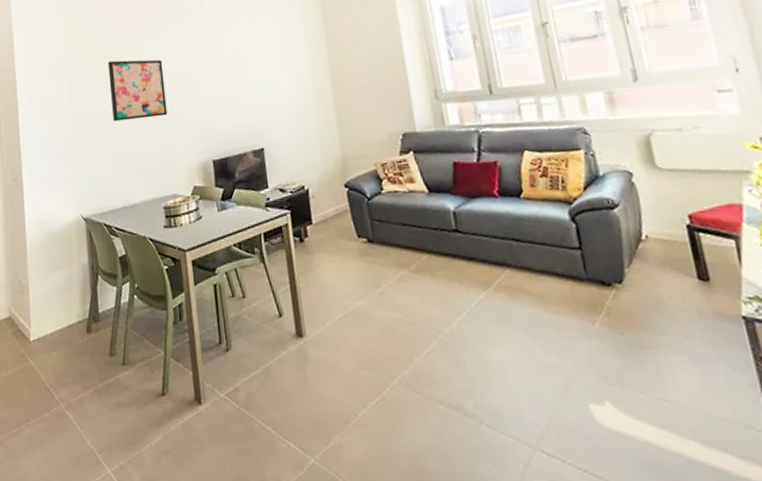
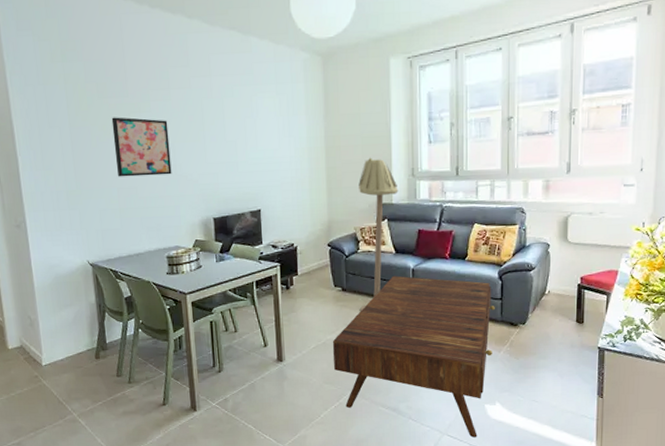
coffee table: none [364,220,587,457] -> present [333,275,495,438]
floor lamp: none [373,81,422,270] -> present [359,157,399,312]

